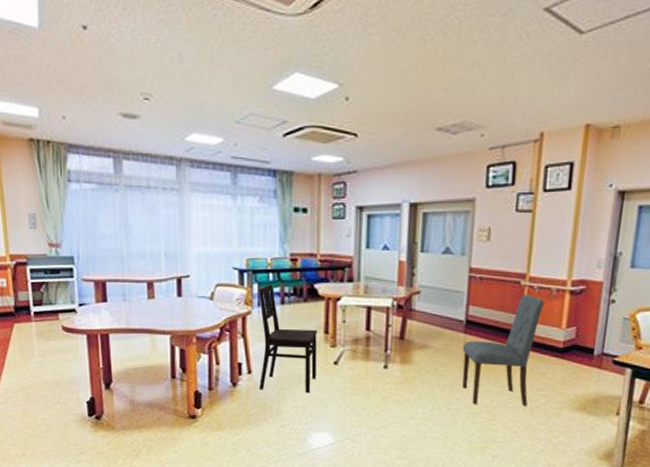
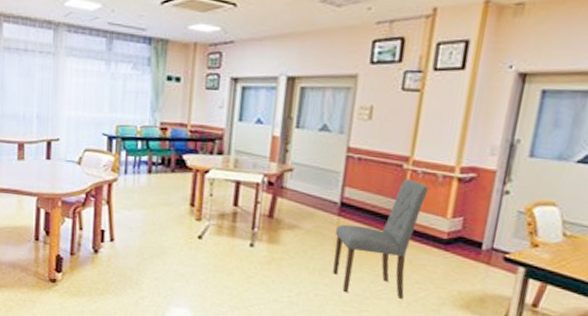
dining chair: present [258,284,318,394] -> none [121,152,184,267]

